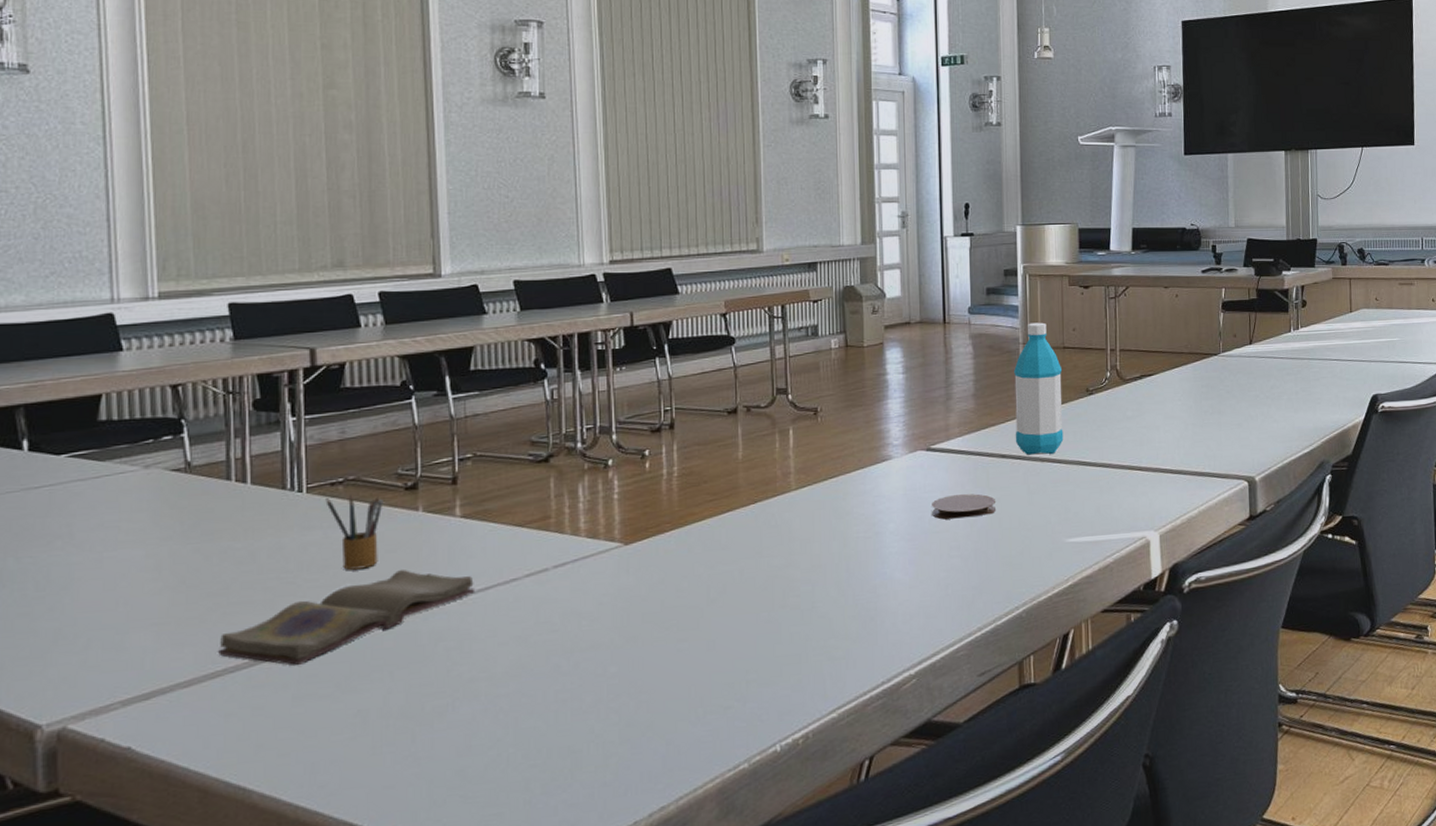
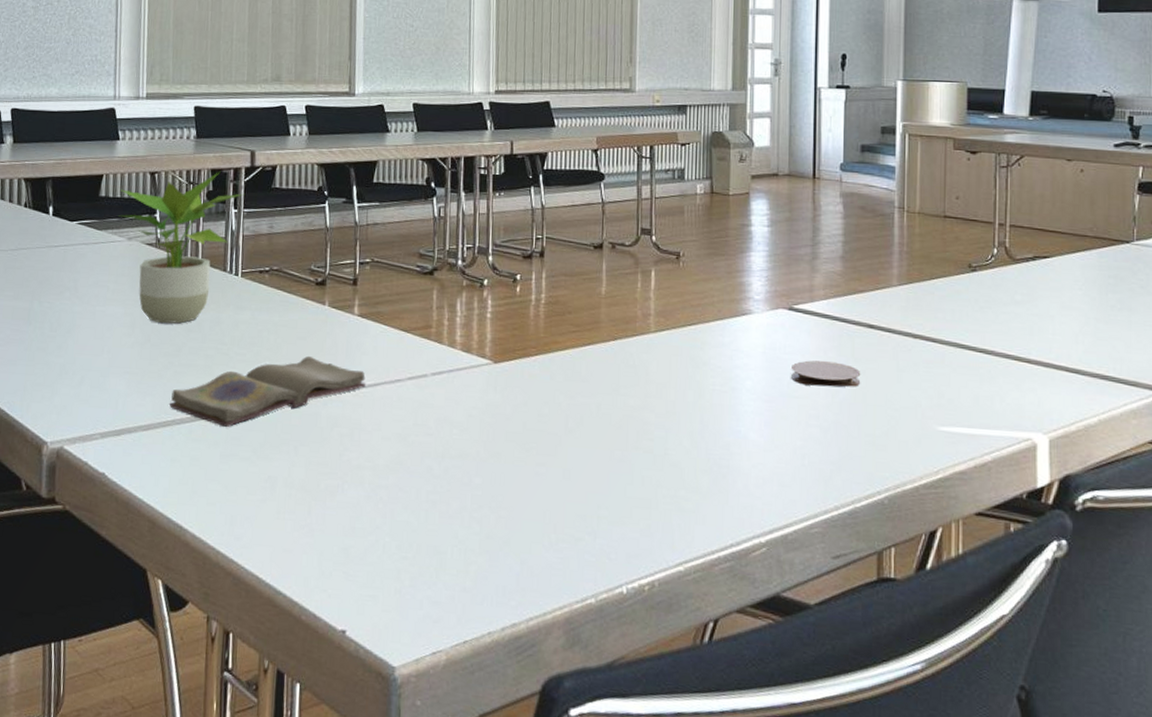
potted plant: none [127,376,304,561] -> present [118,172,244,324]
pencil box: present [325,495,383,570] -> none [255,284,299,351]
water bottle: present [1014,322,1064,455] -> none [885,186,942,331]

